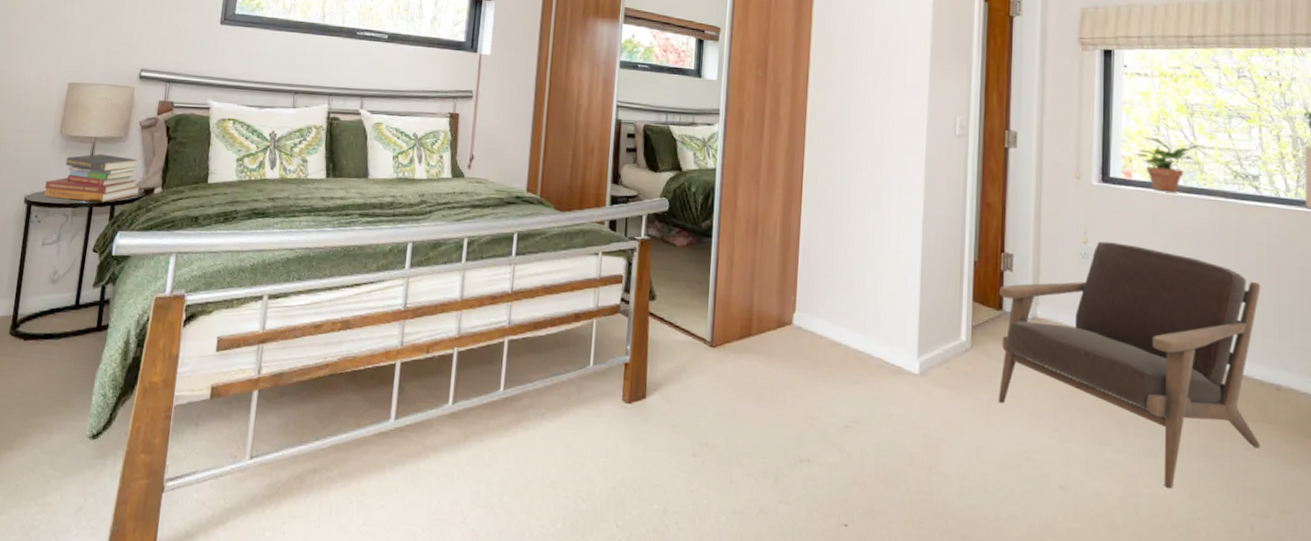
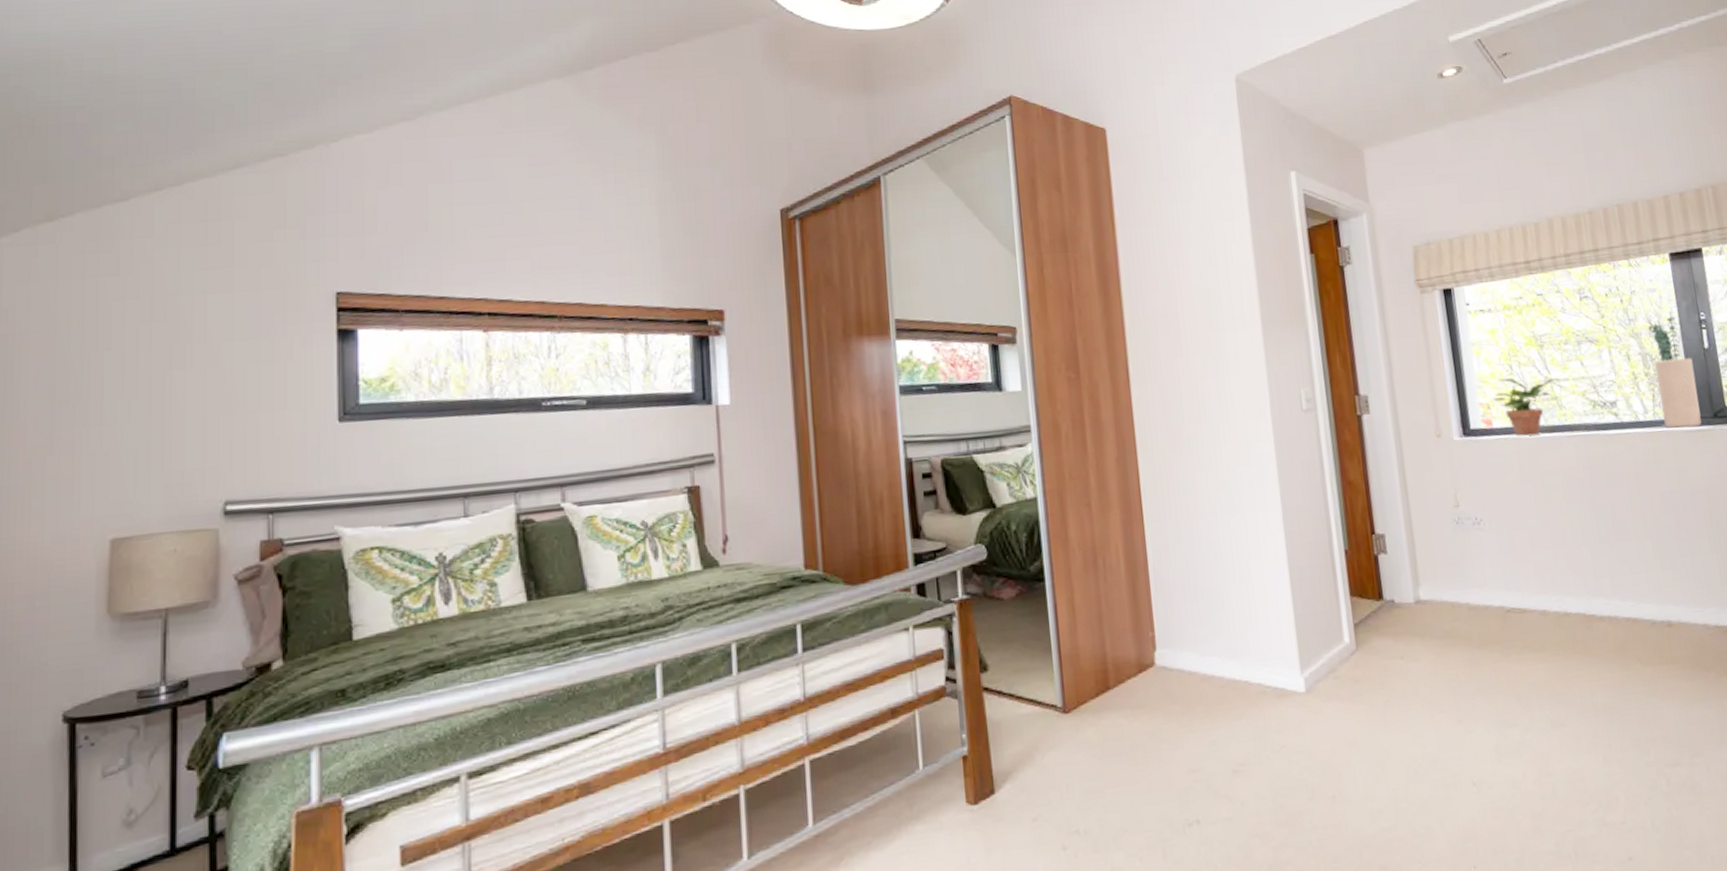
books: present [45,153,140,203] -> none [94,627,248,707]
armchair: present [998,241,1261,489] -> none [1376,499,1662,759]

